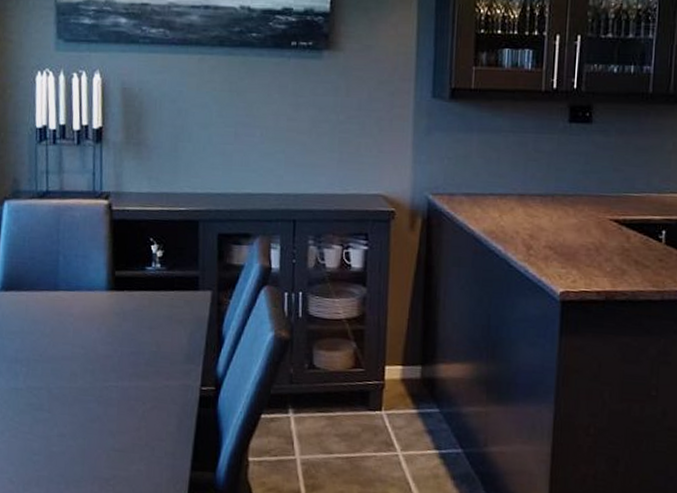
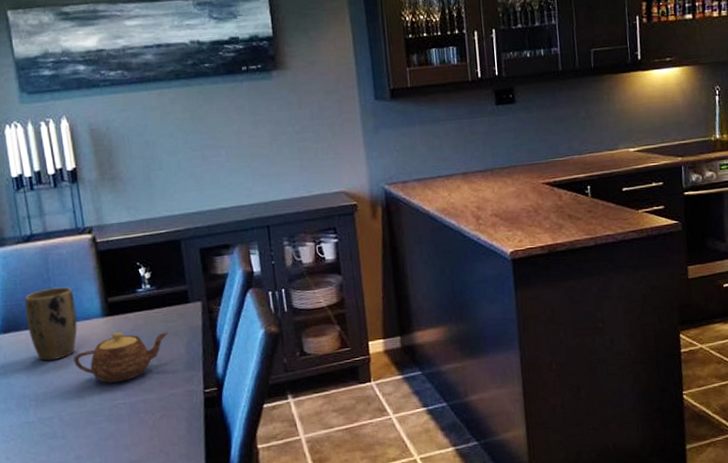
plant pot: none [29,250,81,328] -> present [24,286,78,361]
teapot: none [71,309,173,363] -> present [74,332,169,383]

